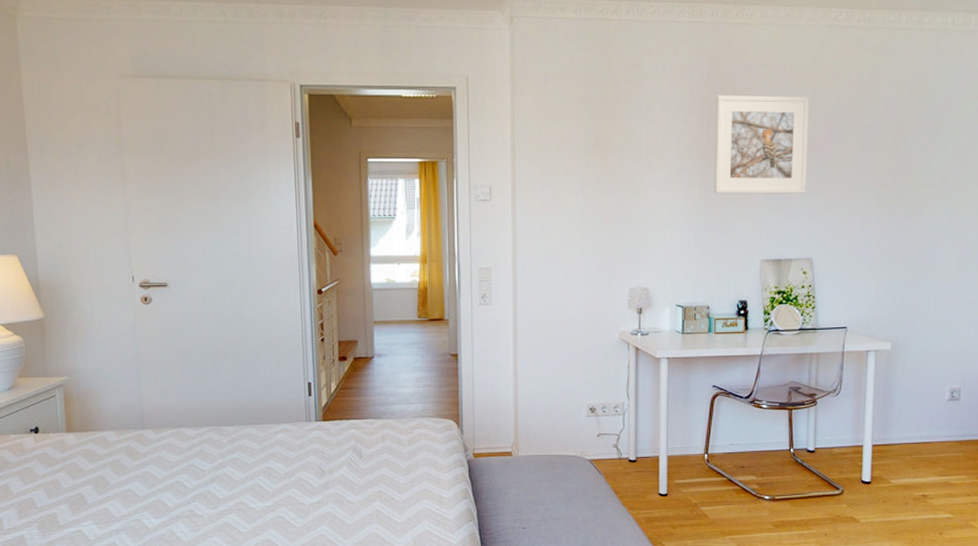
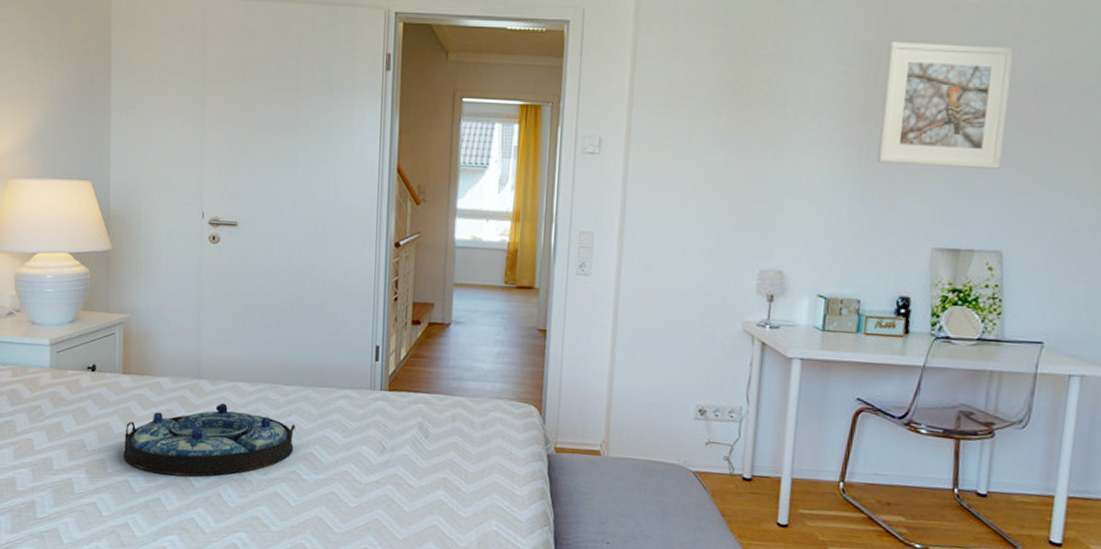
serving tray: none [74,449,240,520] -> present [123,403,296,477]

